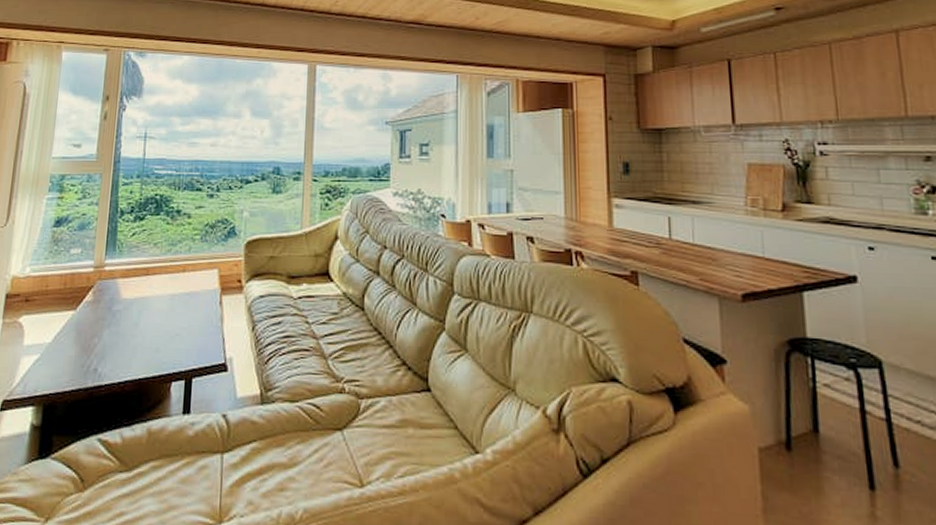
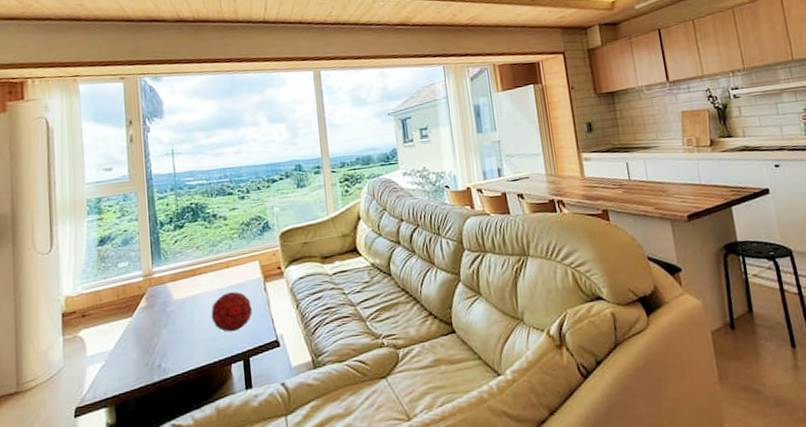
decorative orb: none [158,300,203,345] -> present [211,292,252,332]

